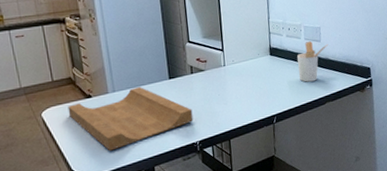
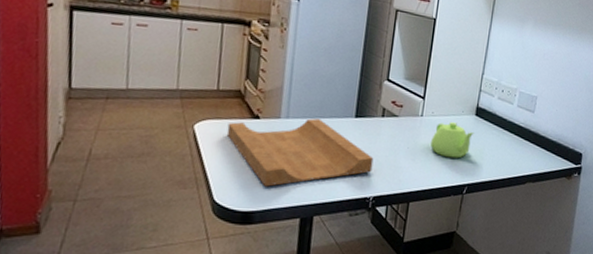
teapot: none [236,65,272,96] -> present [430,122,474,158]
utensil holder: present [297,41,329,82] -> none [502,109,543,156]

